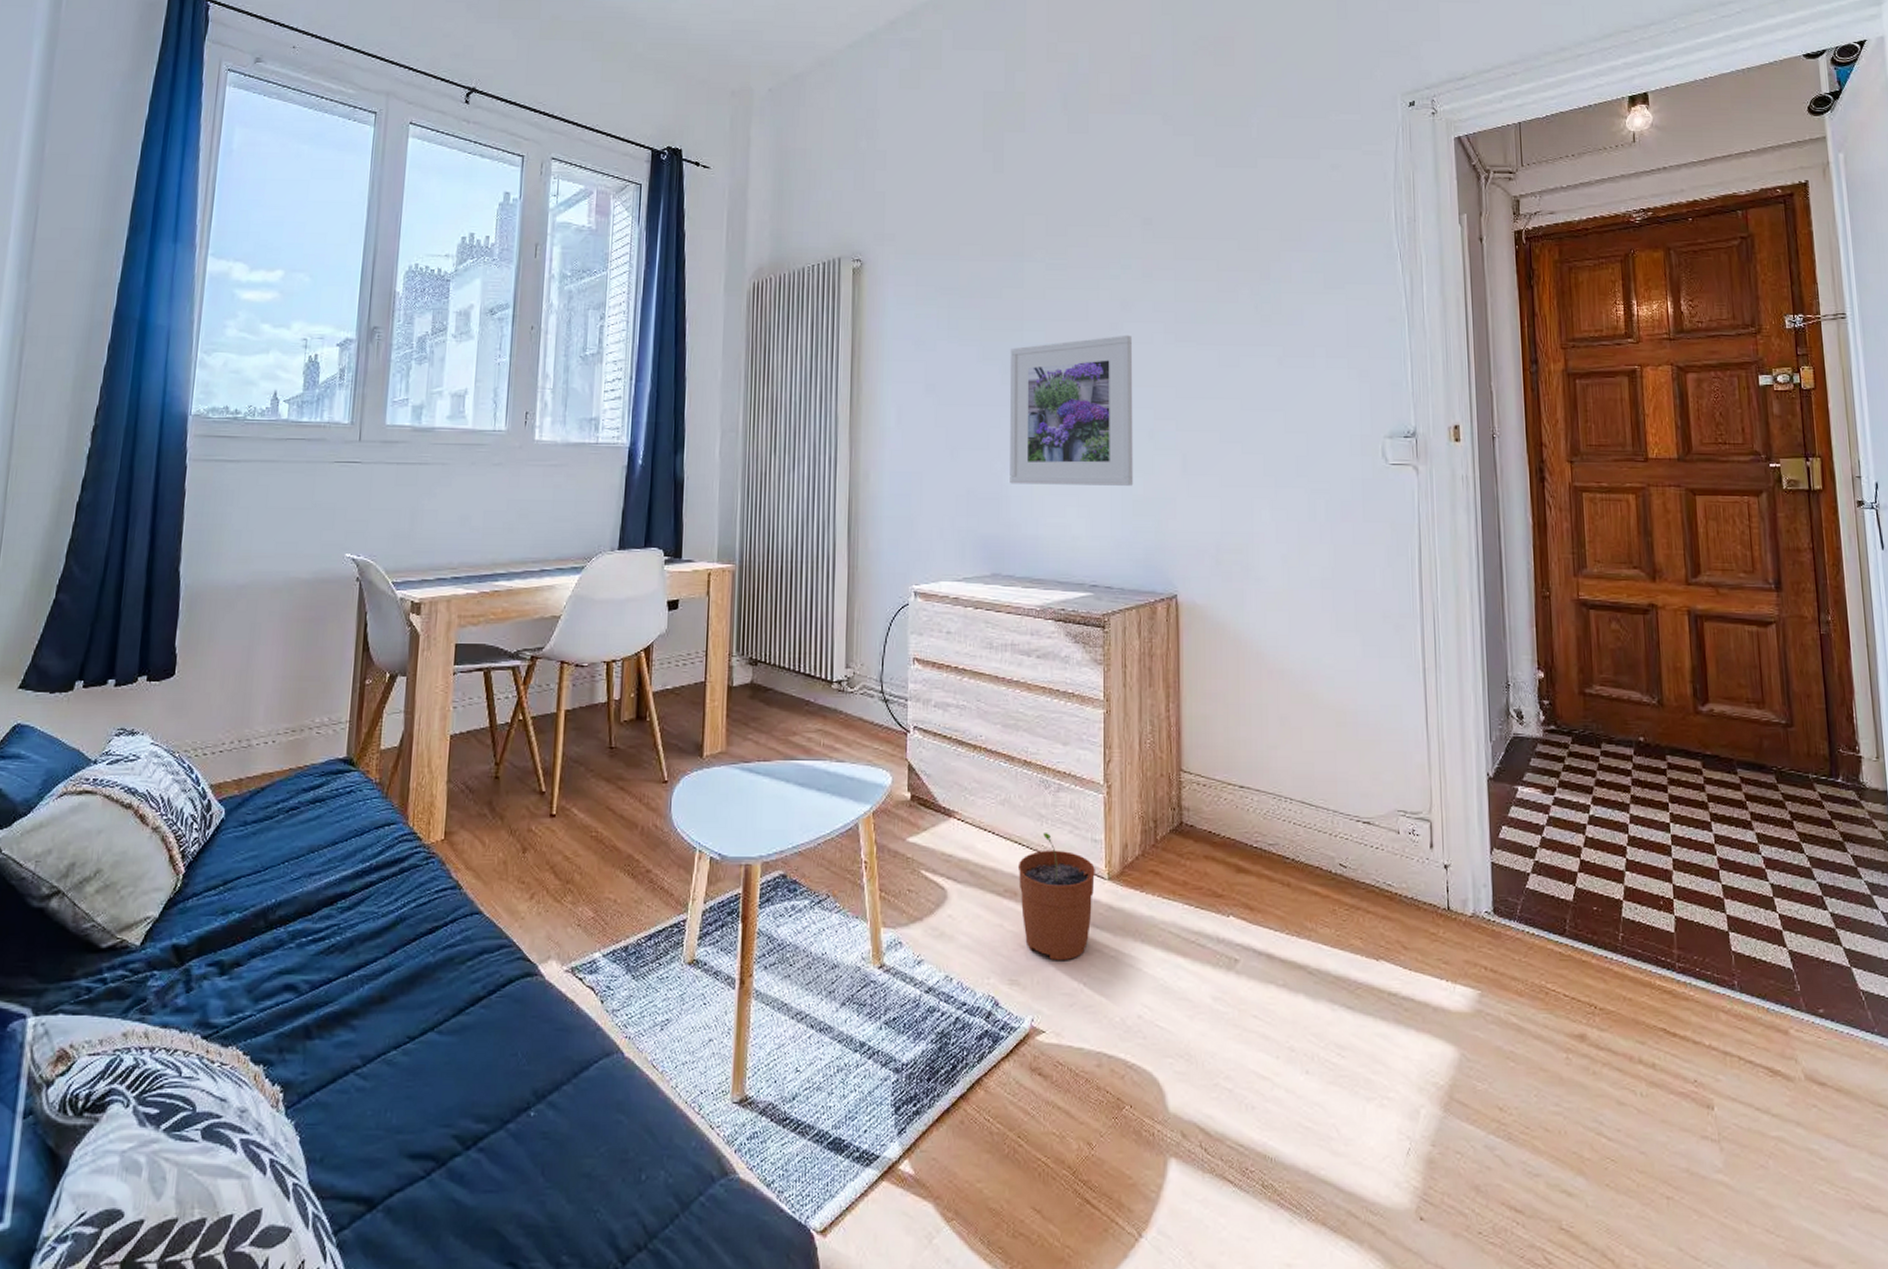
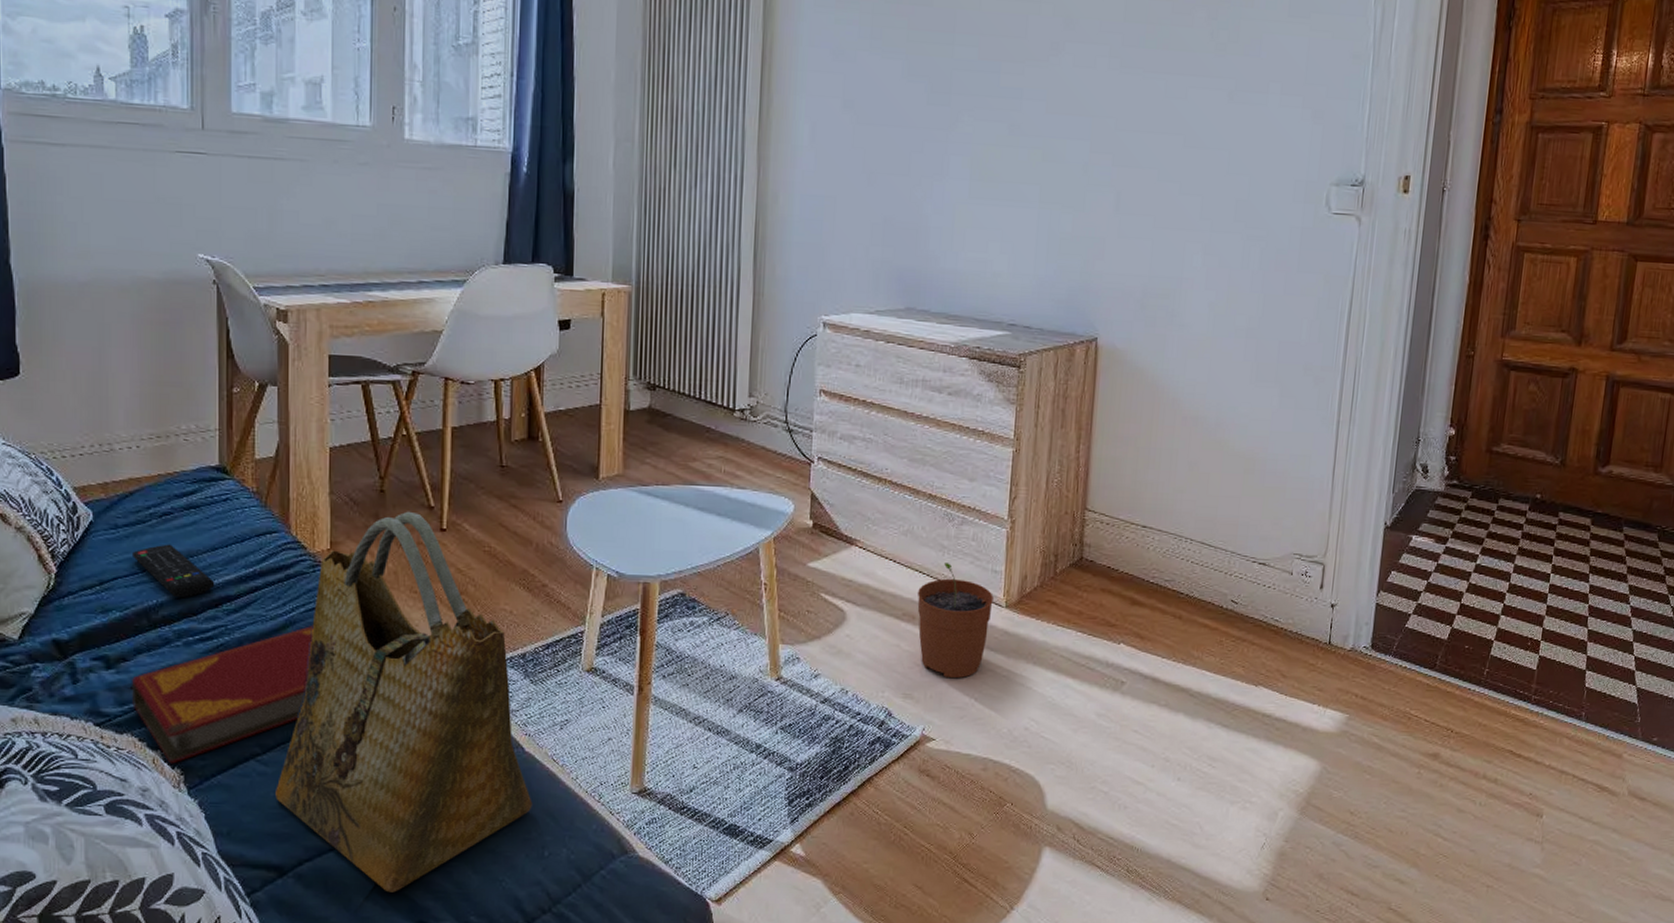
hardback book: none [240,922,423,1080] -> present [131,626,314,764]
remote control: none [257,840,333,895] -> present [133,544,215,597]
grocery bag: none [372,797,631,1228] -> present [275,511,533,893]
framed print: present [1009,335,1134,486] -> none [930,56,1073,223]

